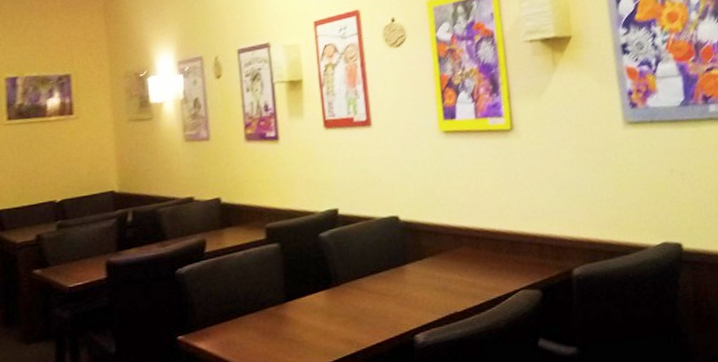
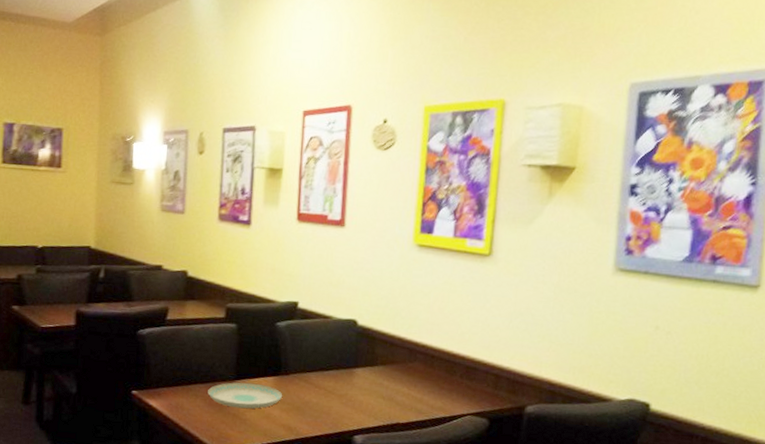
plate: none [259,301,337,332] -> present [208,382,283,409]

